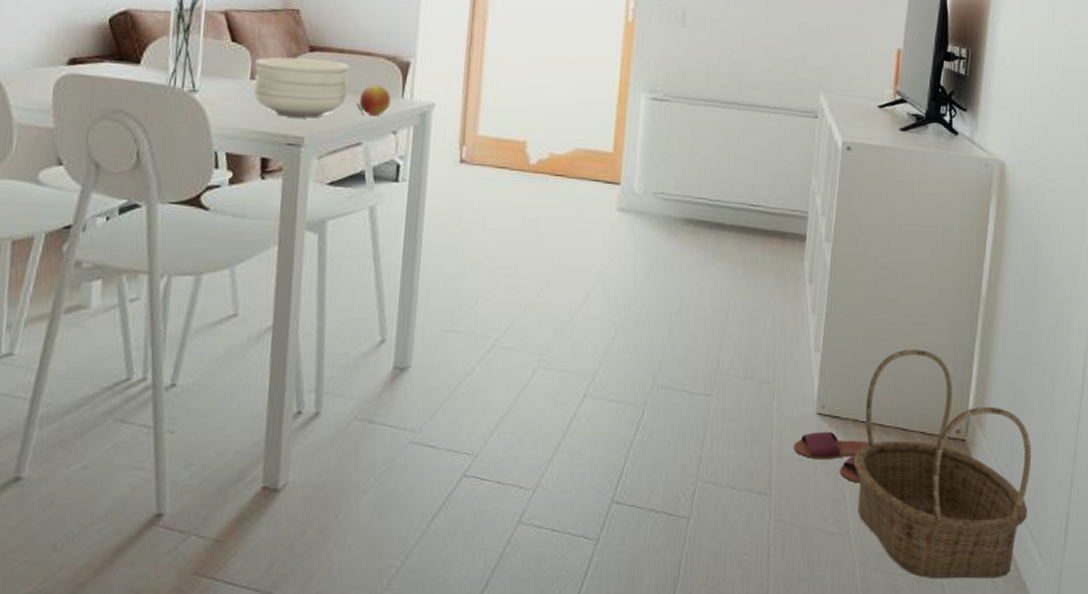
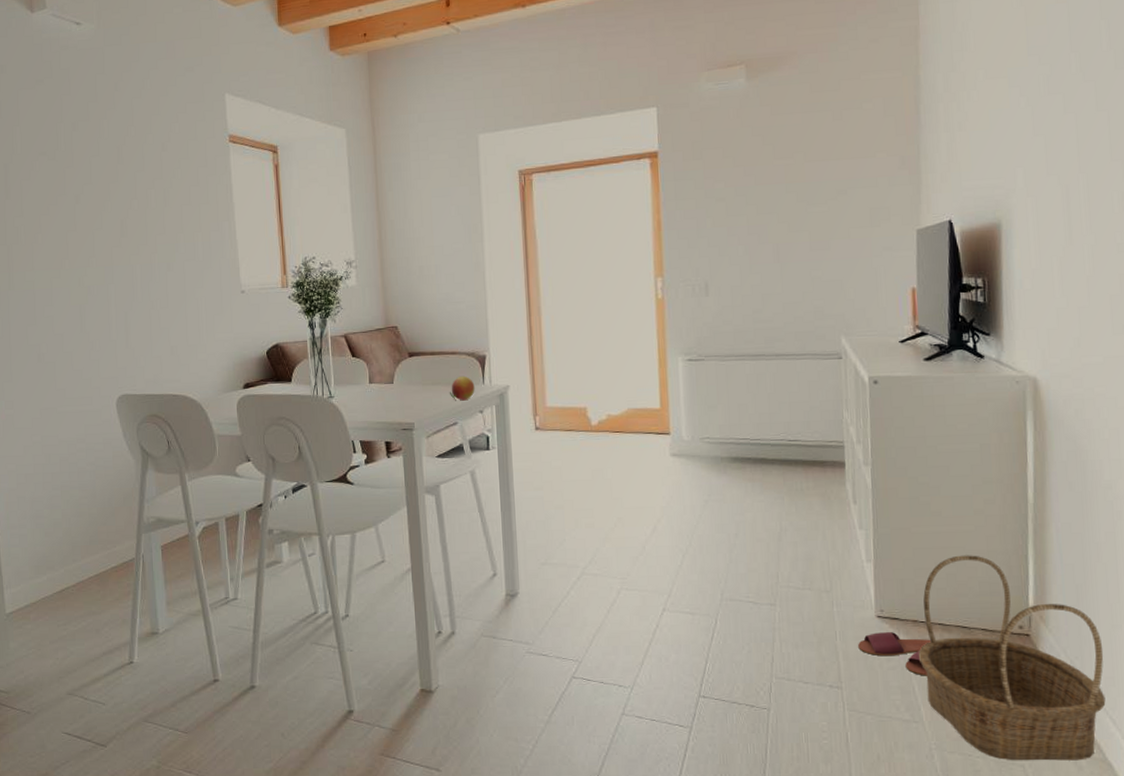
bowl: present [253,57,350,118] -> none [370,362,441,409]

